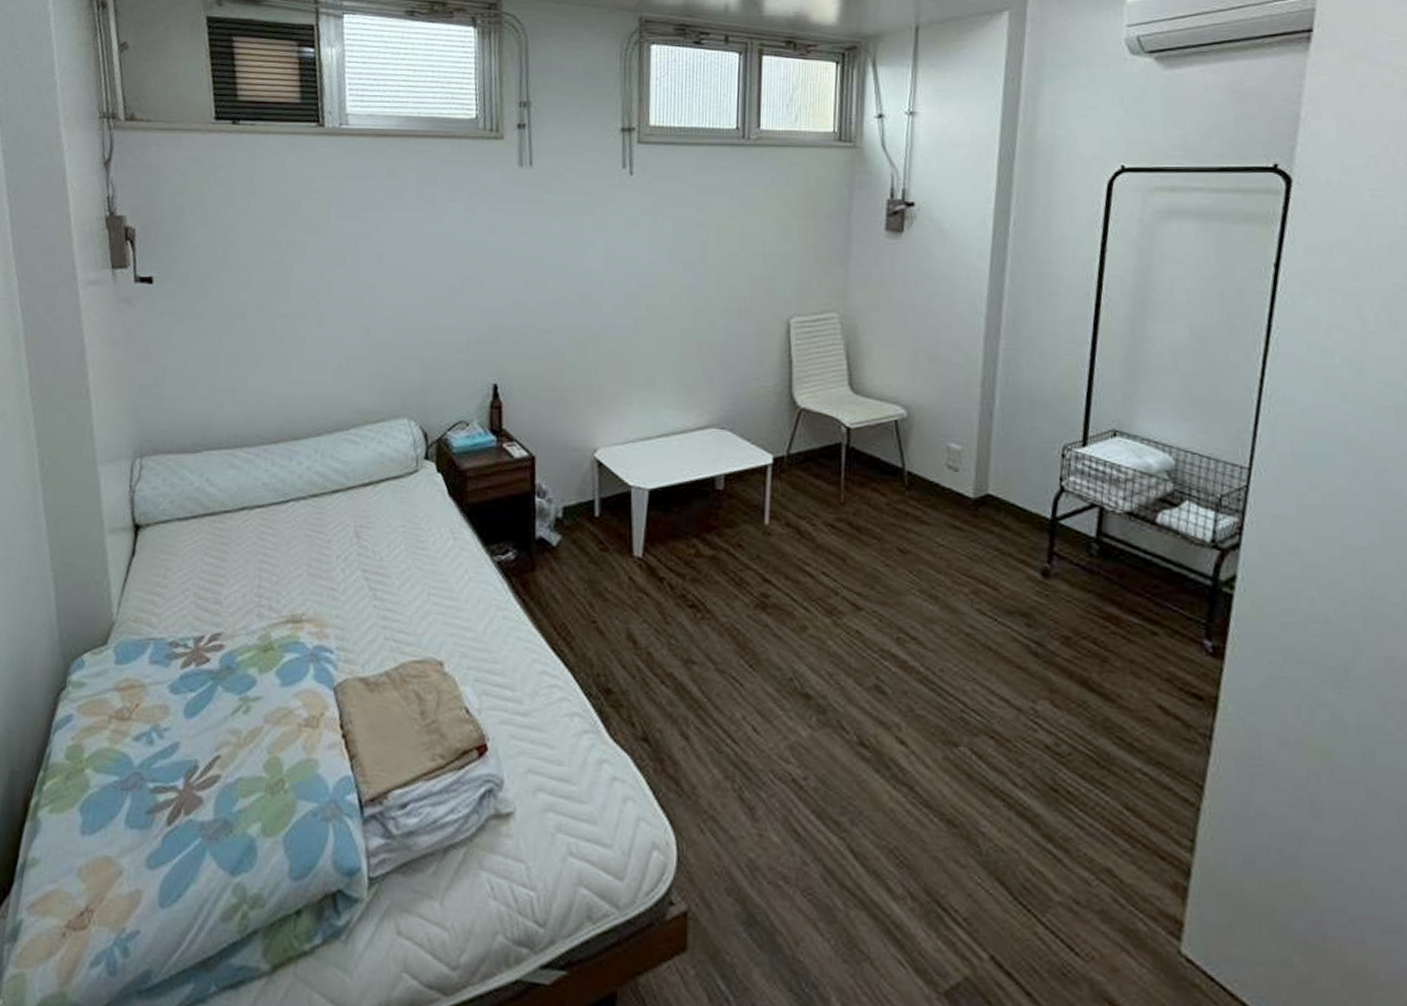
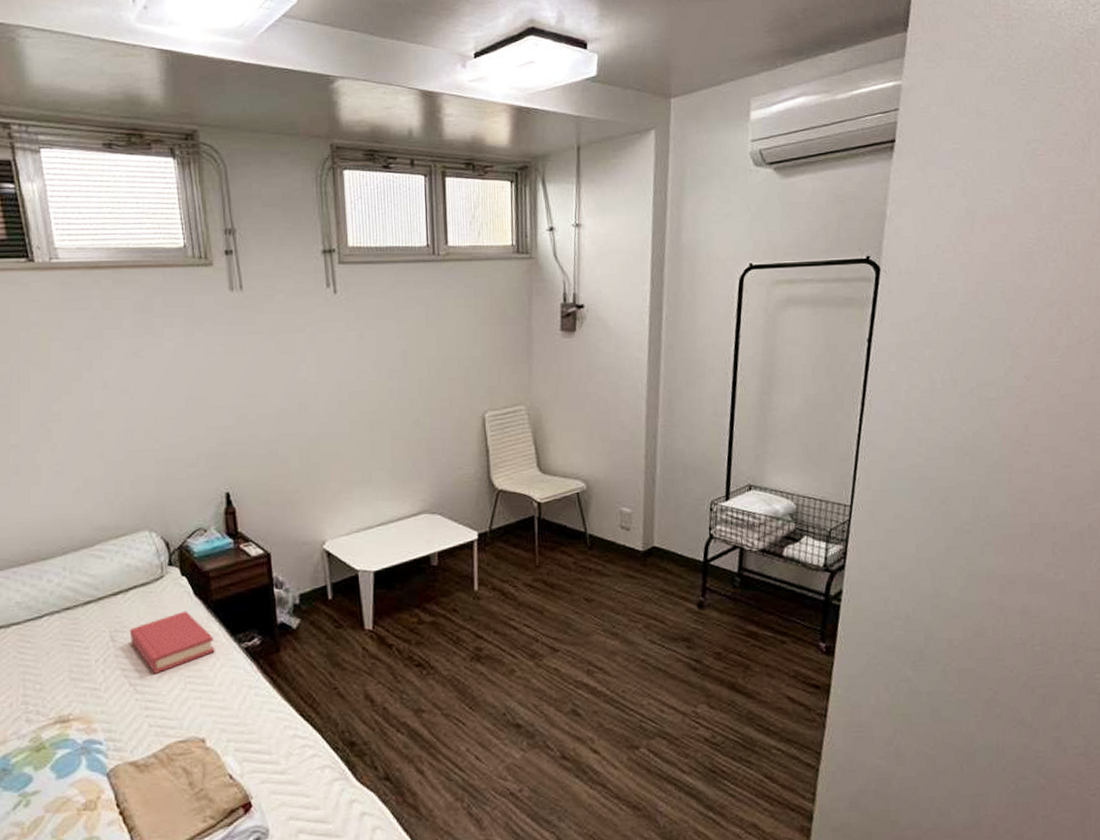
hardback book: none [375,512,465,579] -> present [129,611,215,673]

